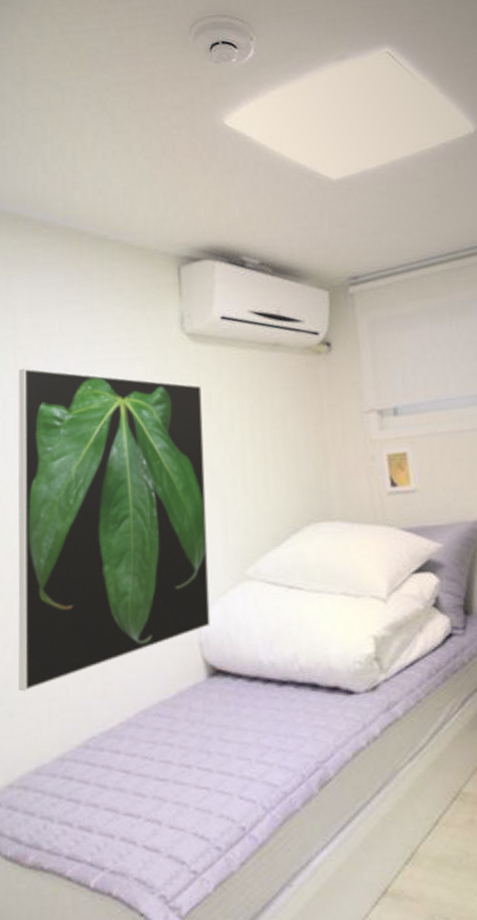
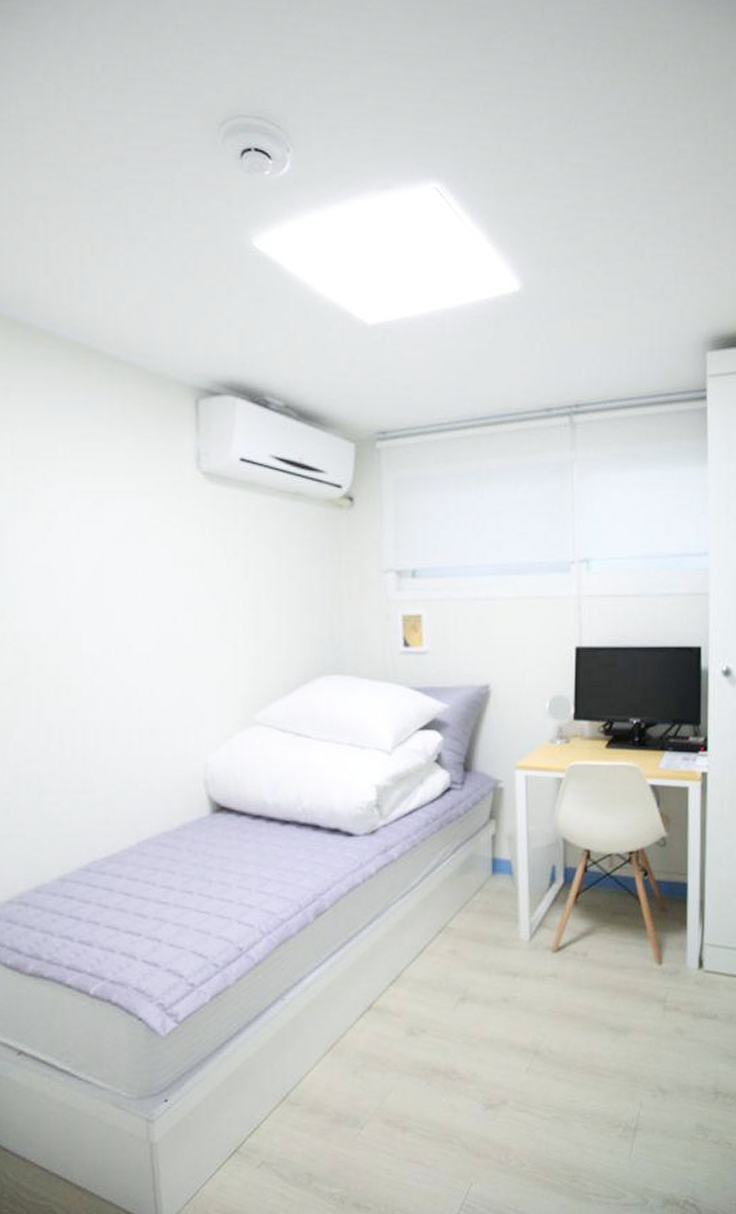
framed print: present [18,368,210,692] -> none [17,491,216,815]

